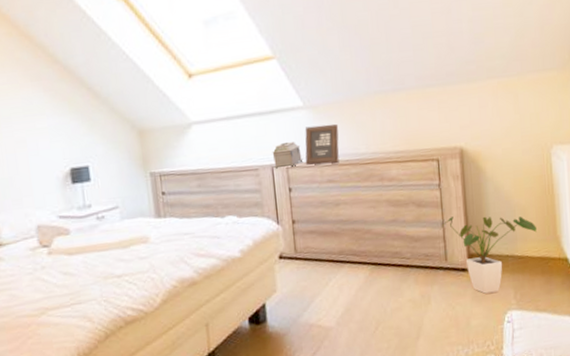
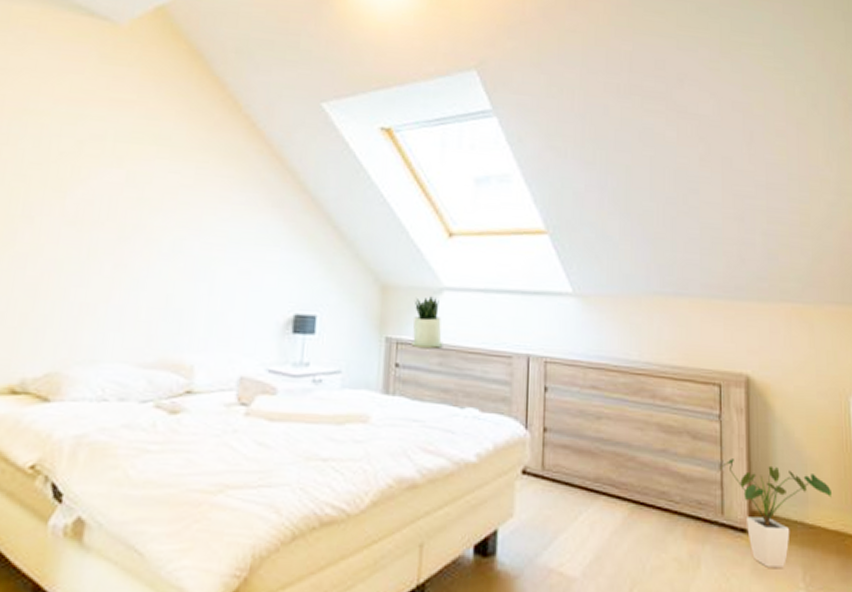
planter: none [169,132,200,177] -> present [411,296,445,350]
decorative box: present [272,141,304,169] -> none [530,330,565,363]
picture frame: present [305,123,339,165] -> none [568,317,610,366]

